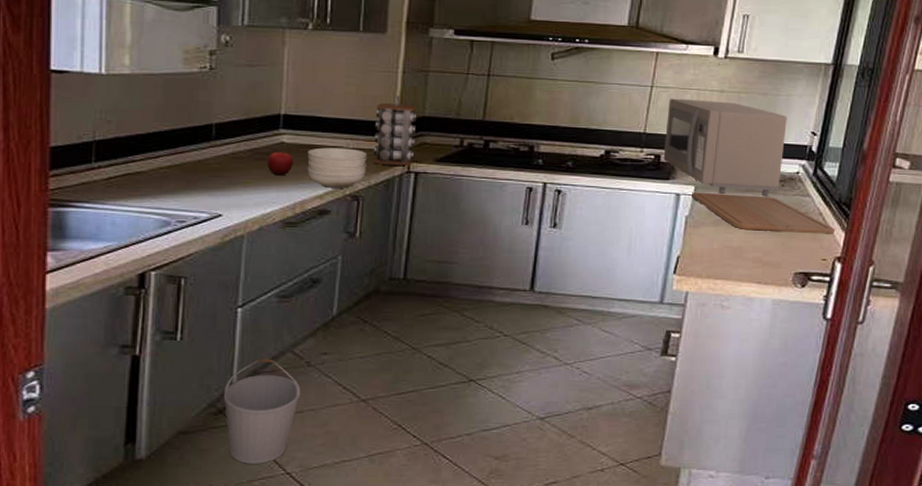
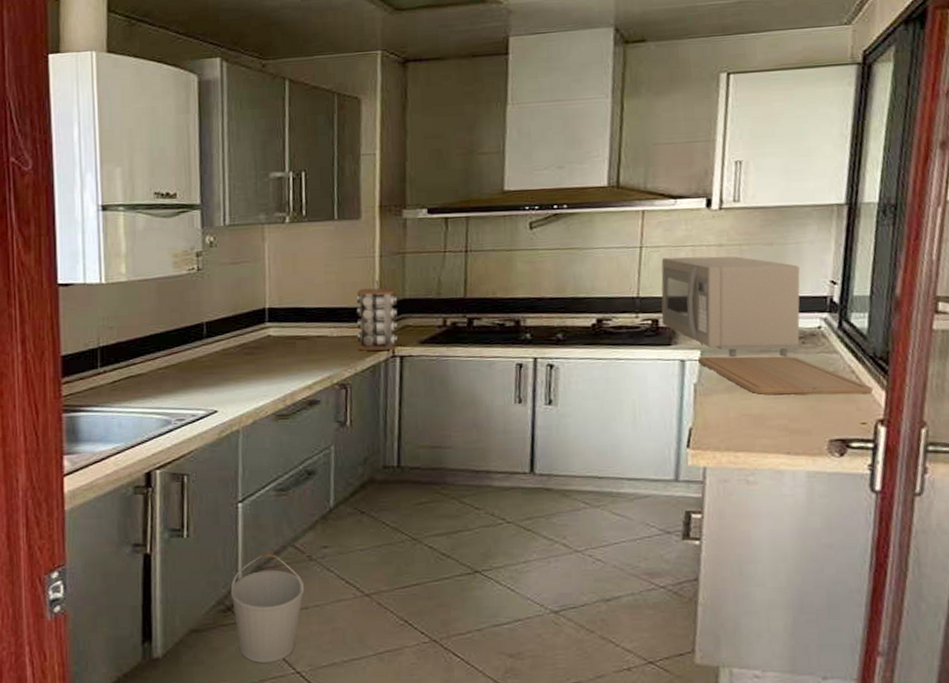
fruit: present [267,150,293,176] -> none [256,343,281,369]
bowl: present [307,147,368,188] -> none [293,336,352,378]

